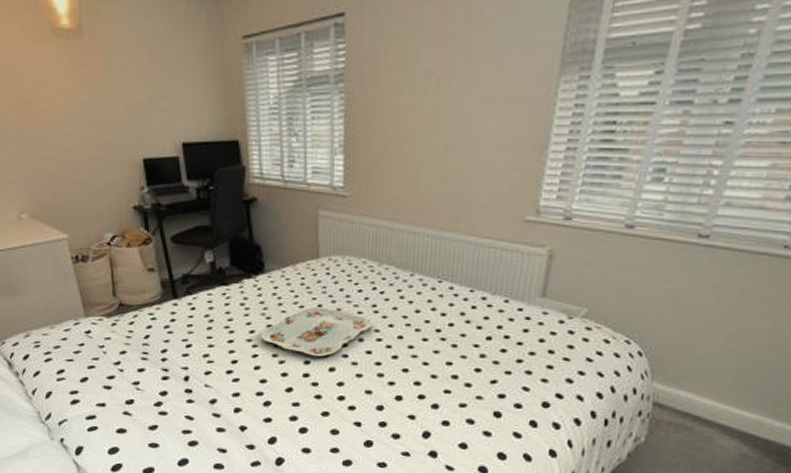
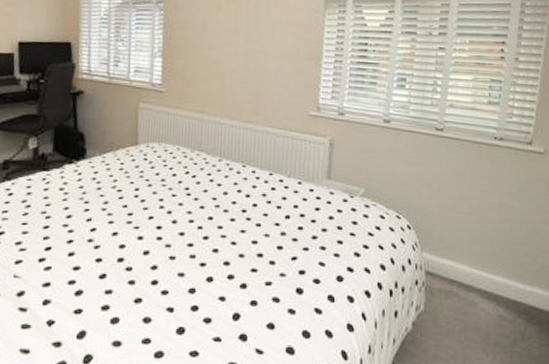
serving tray: present [260,307,372,357] -> none [77,190,185,240]

